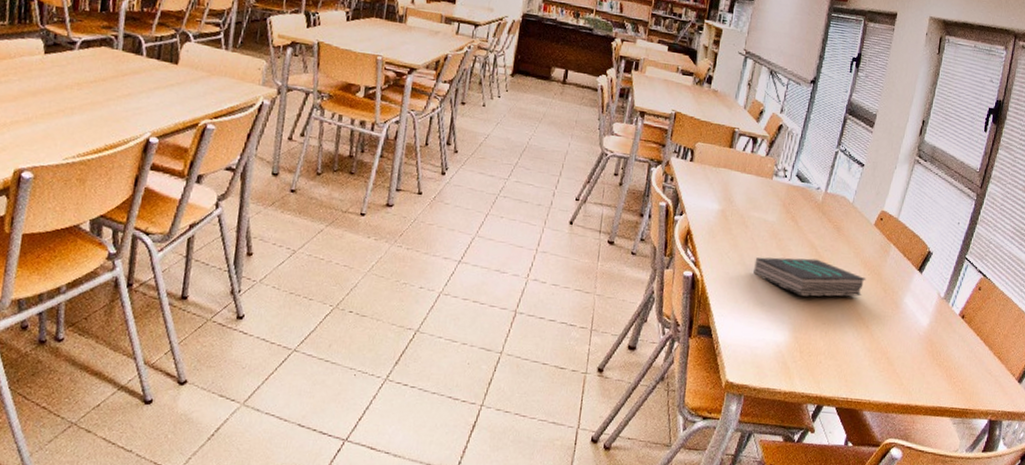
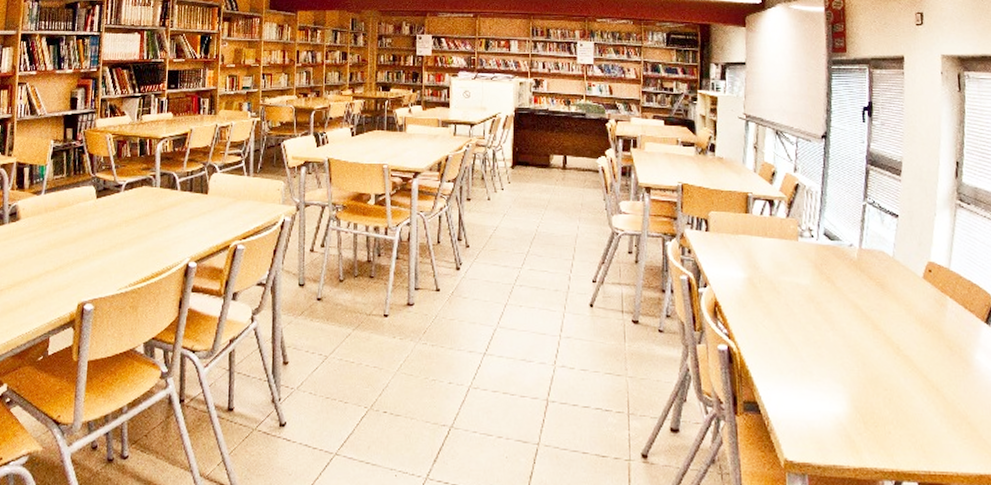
book: present [754,257,867,297] -> none [794,320,926,361]

